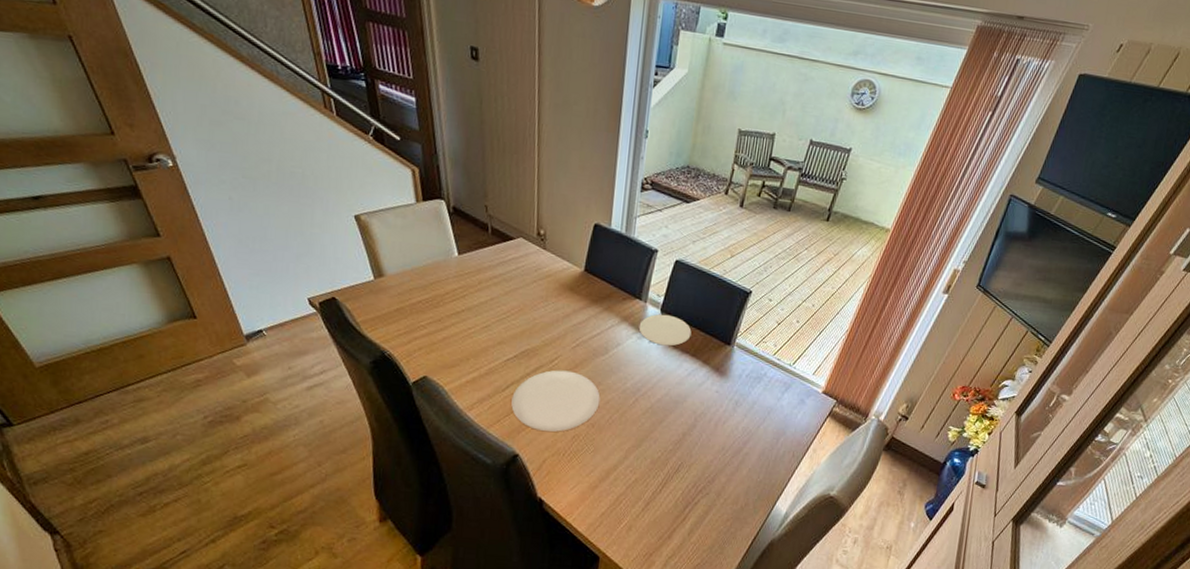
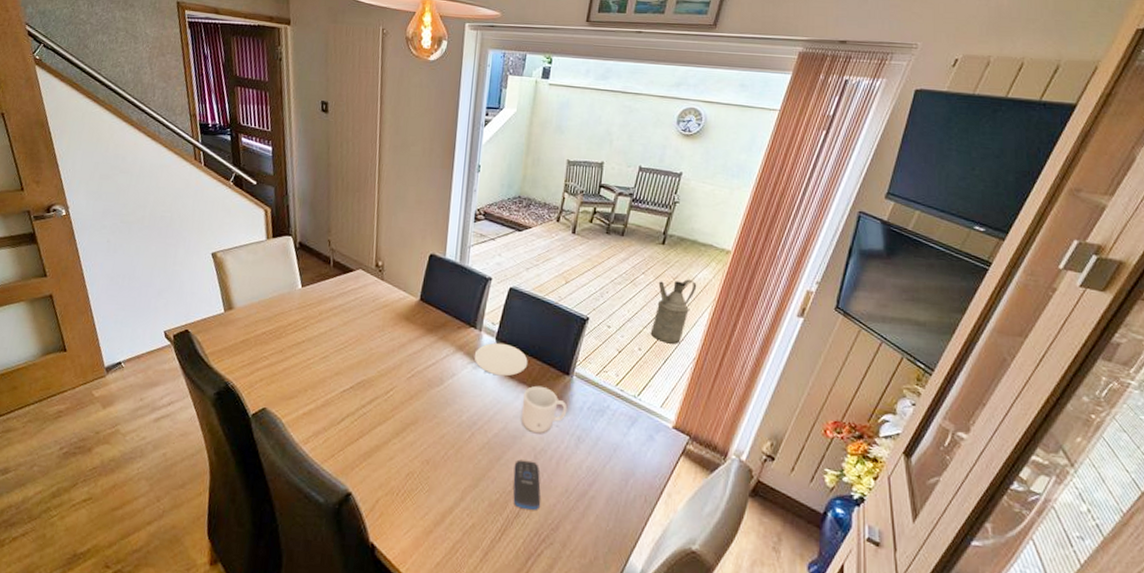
plate: present [511,370,601,433] -> none [346,401,436,470]
mobile phone: none [674,422,699,466] -> present [513,459,541,510]
mug: none [683,355,728,399] -> present [521,385,568,434]
watering can: none [809,256,856,317] -> present [650,279,697,344]

